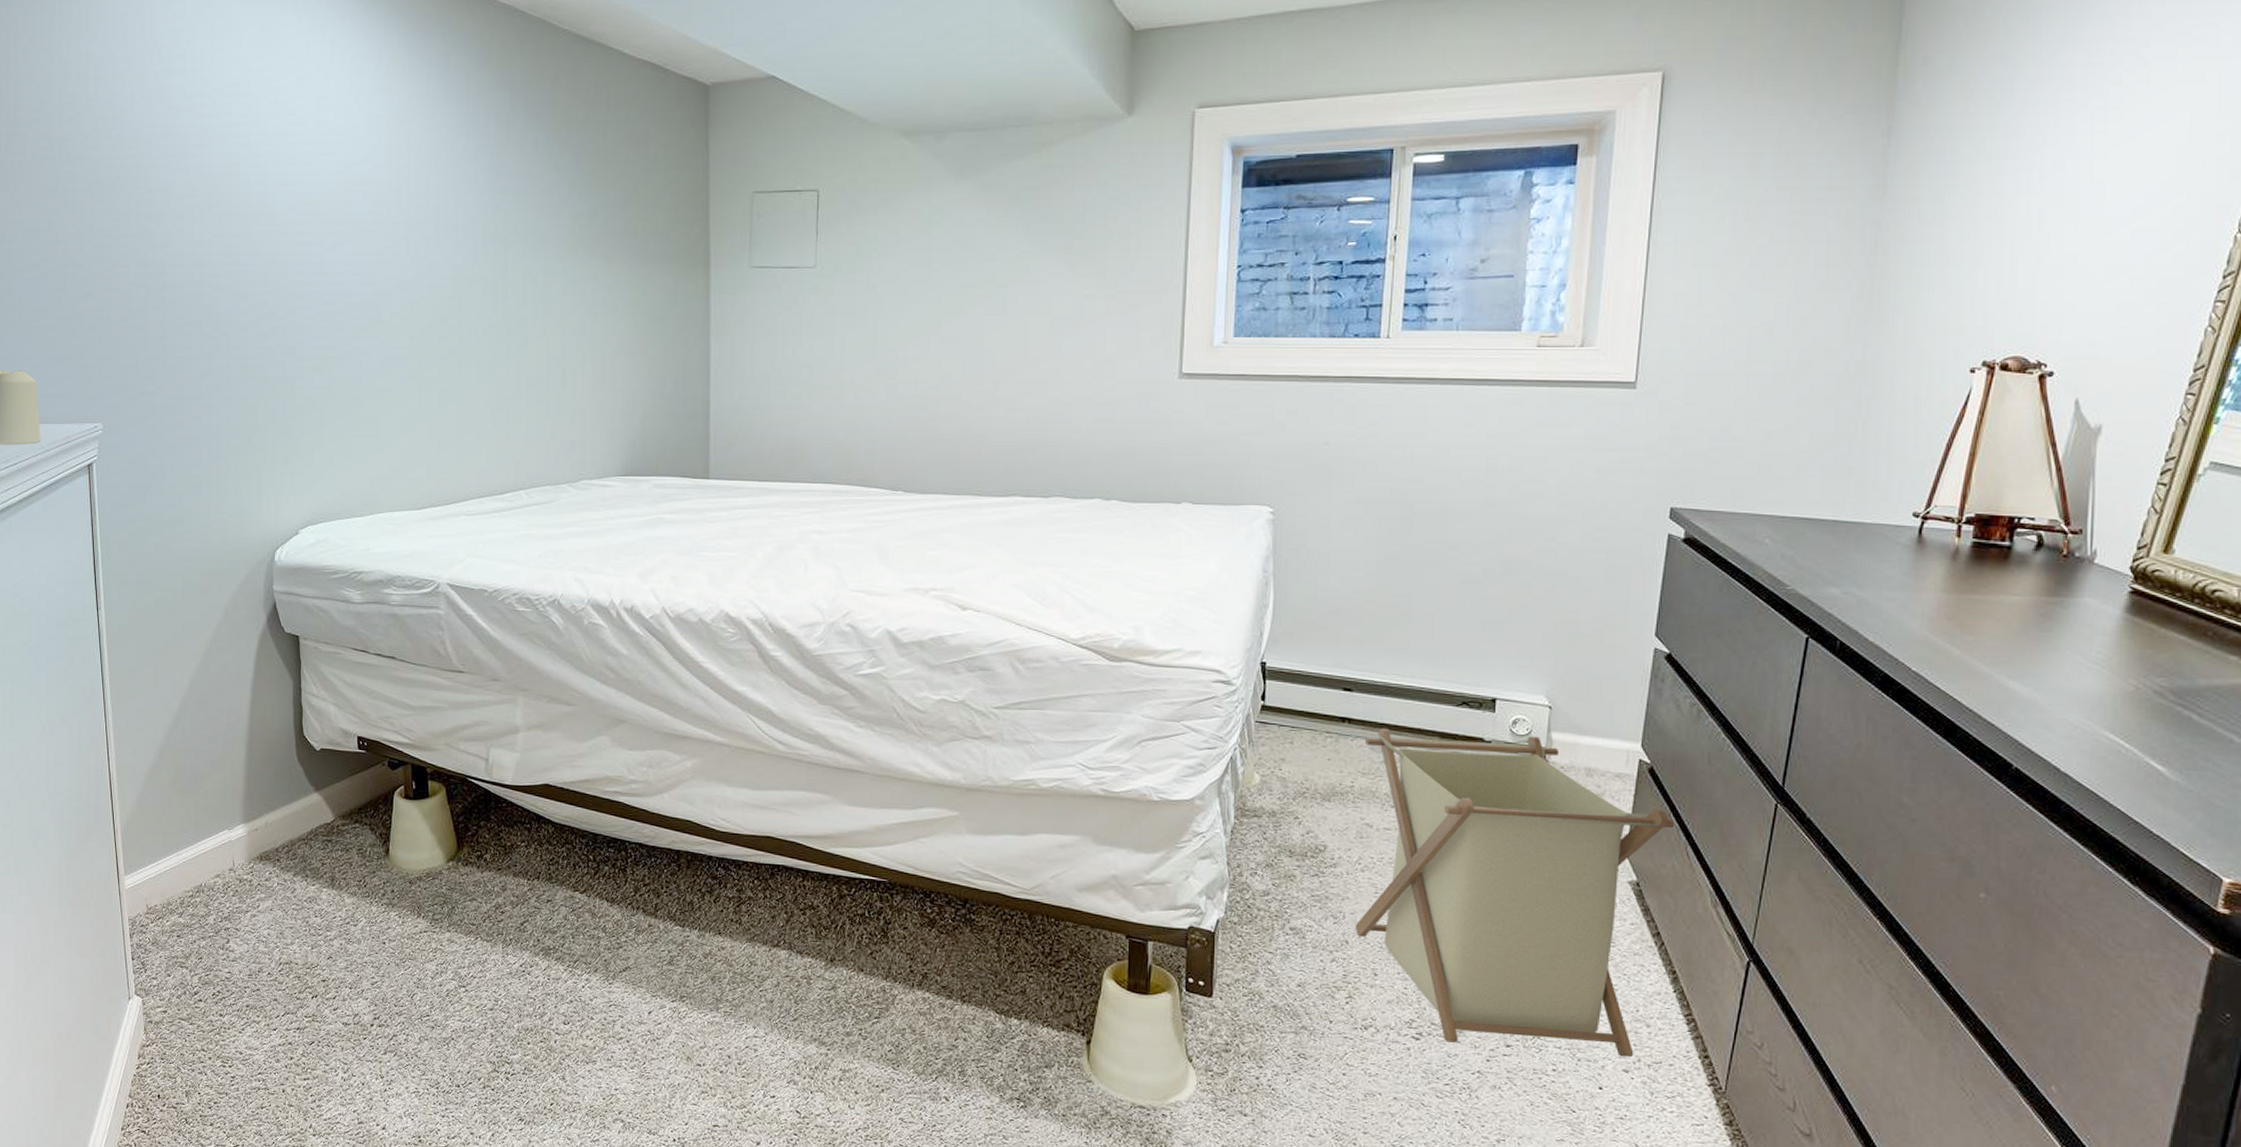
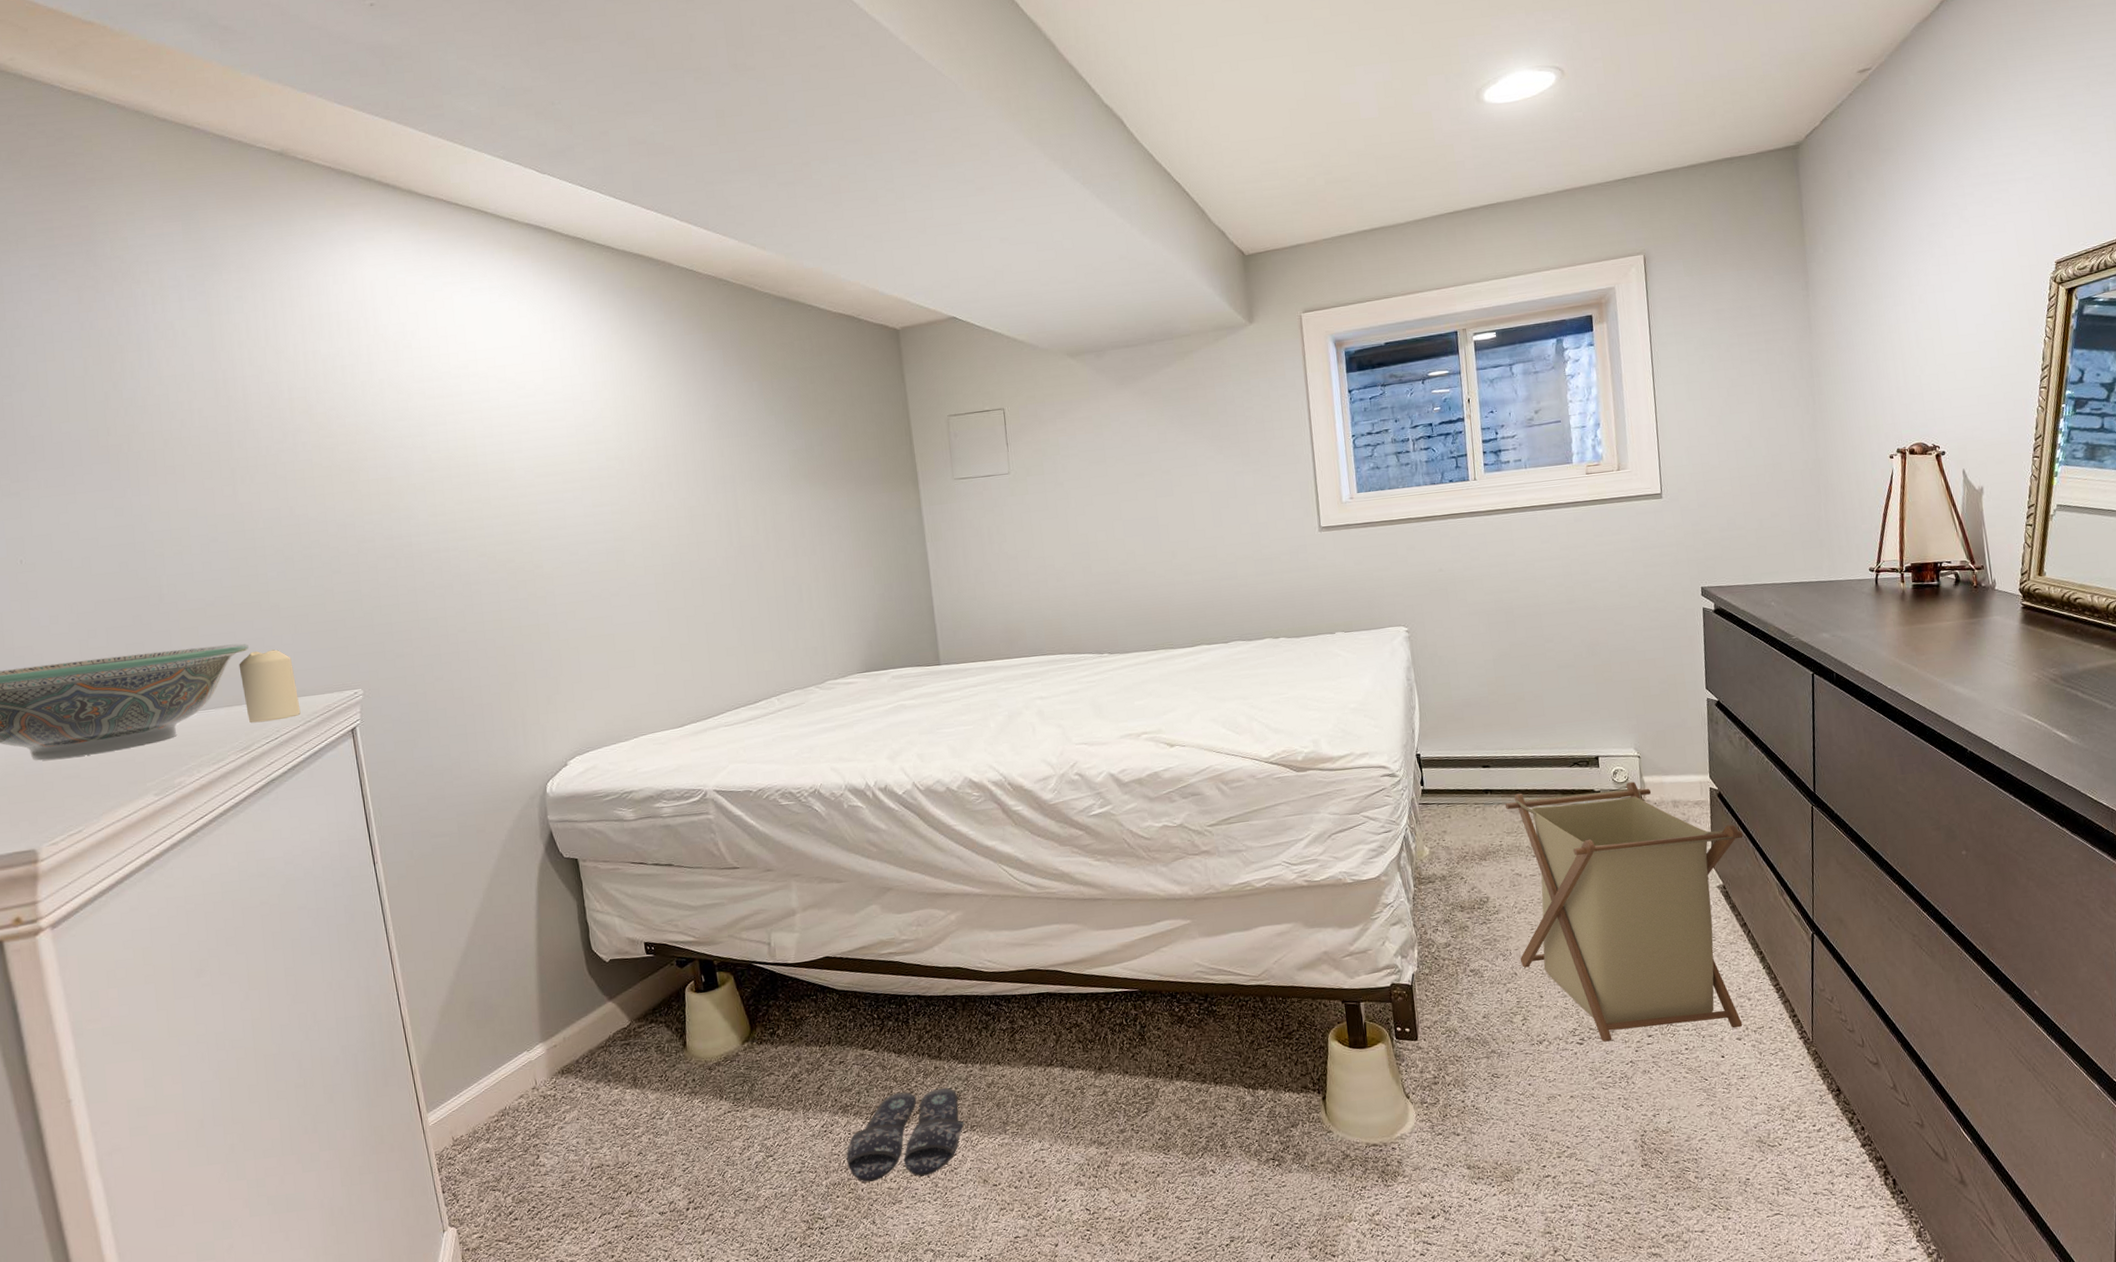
slippers: none [542,945,674,1040] -> present [847,1087,965,1182]

